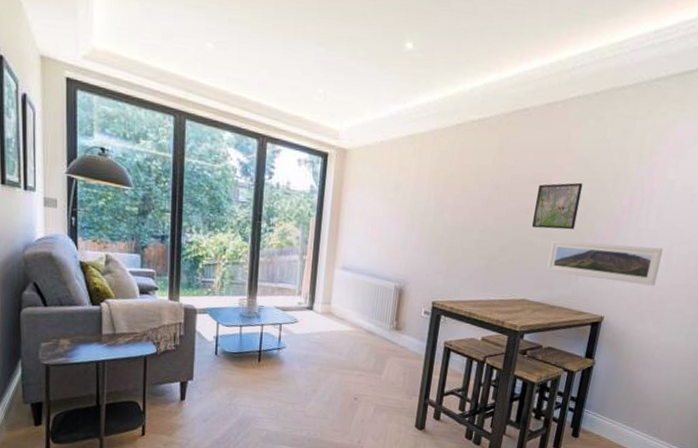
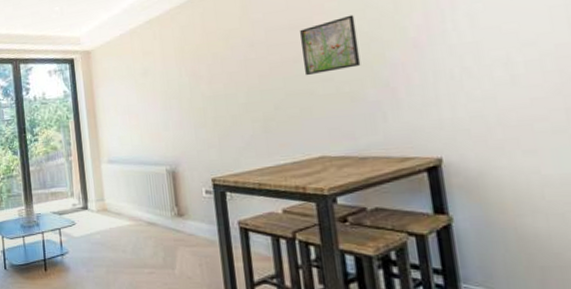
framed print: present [547,240,663,286] -> none [336,58,504,119]

